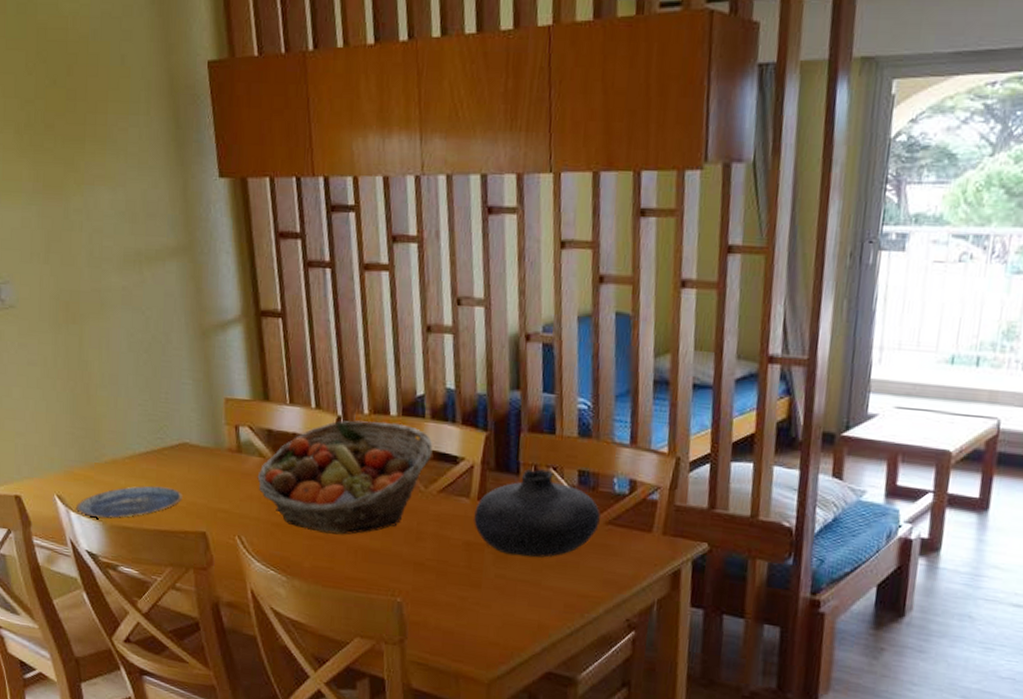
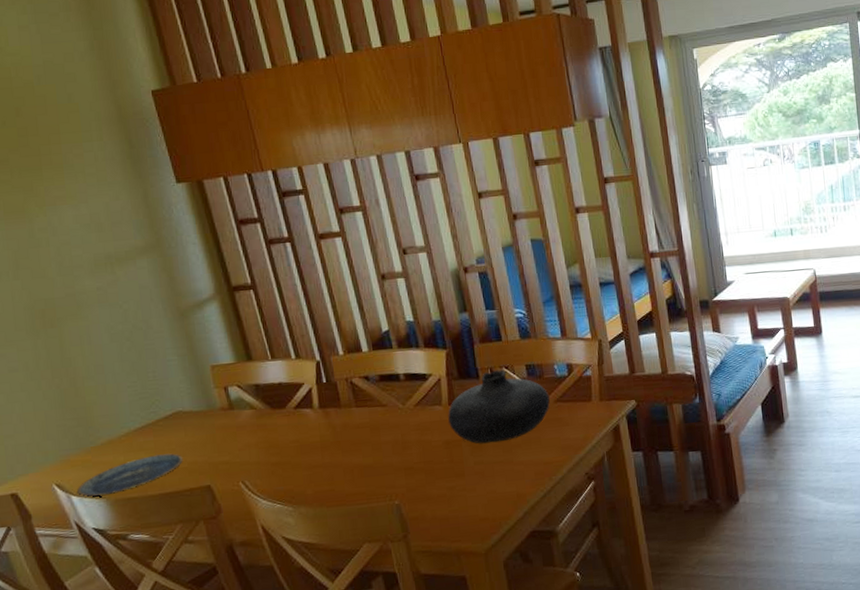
fruit basket: present [257,420,433,535] -> none [251,357,404,463]

